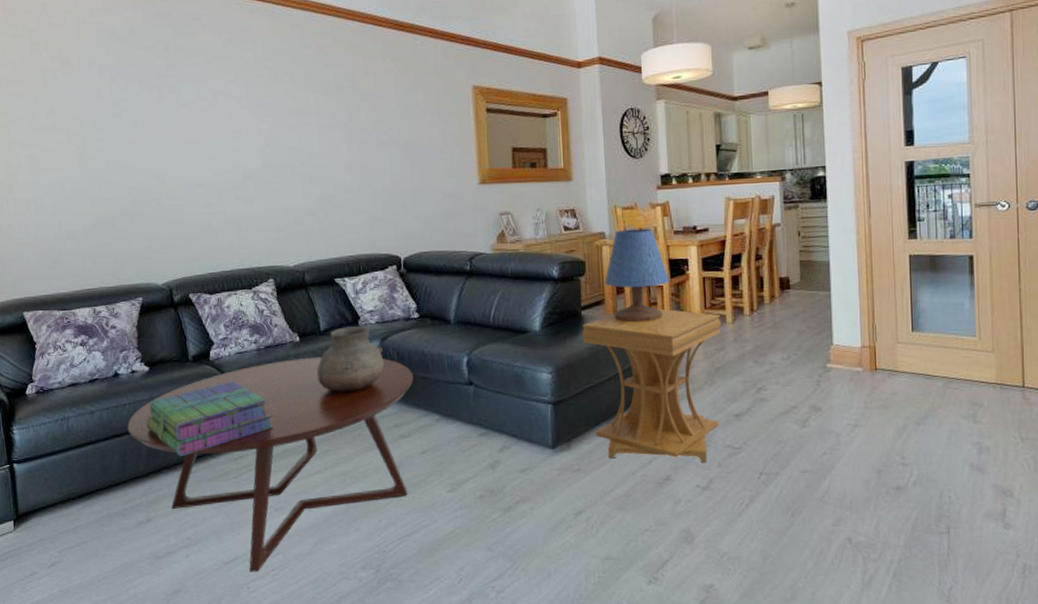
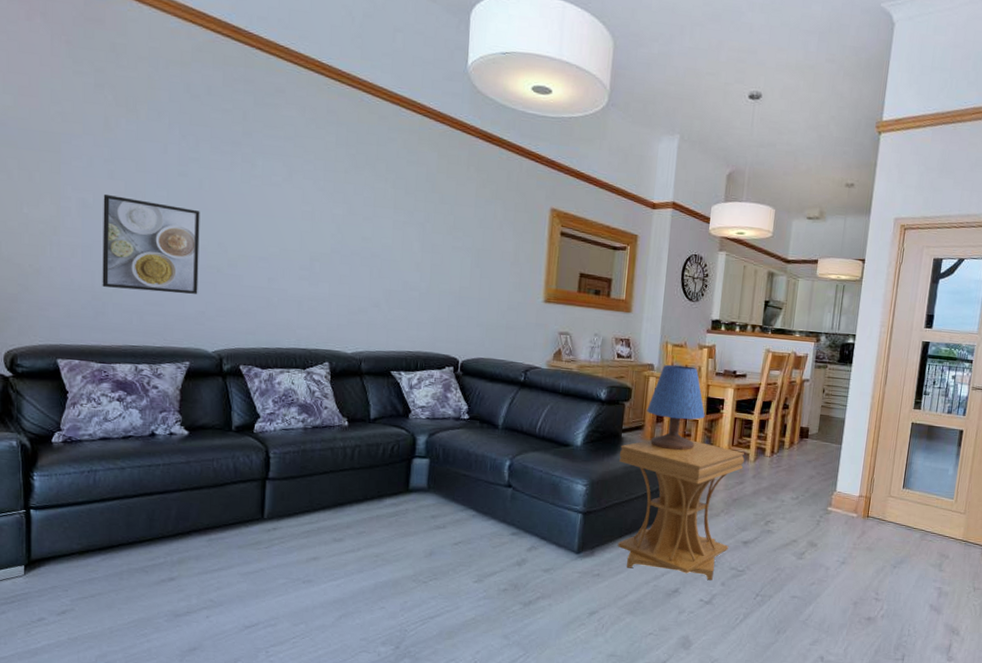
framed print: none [48,146,143,235] -> present [102,194,200,294]
coffee table: present [127,356,414,572] -> none [159,442,456,638]
stack of books: present [146,381,273,457] -> none [179,455,312,522]
vase: present [316,326,385,393] -> none [361,418,430,480]

